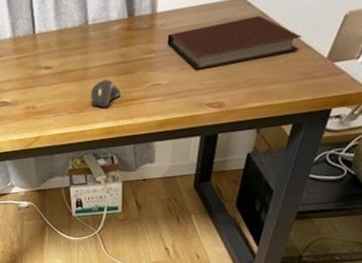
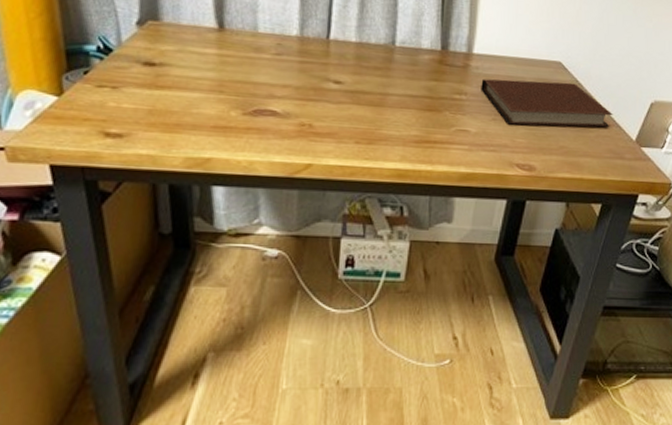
computer mouse: present [90,79,121,108] -> none [385,111,423,146]

